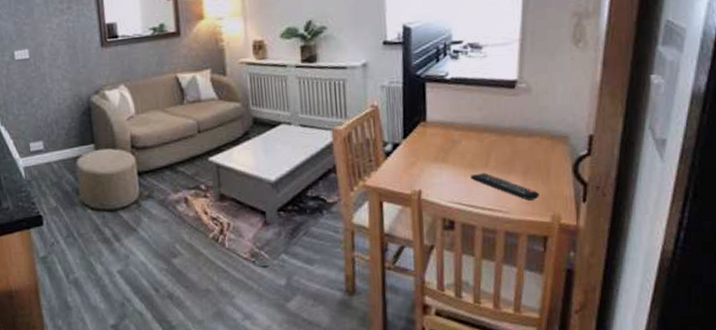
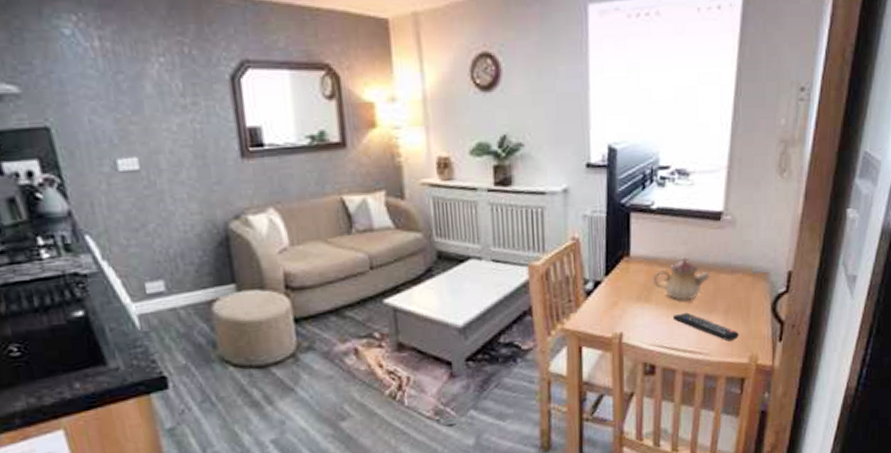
teapot: none [448,121,506,162] -> present [652,257,710,301]

